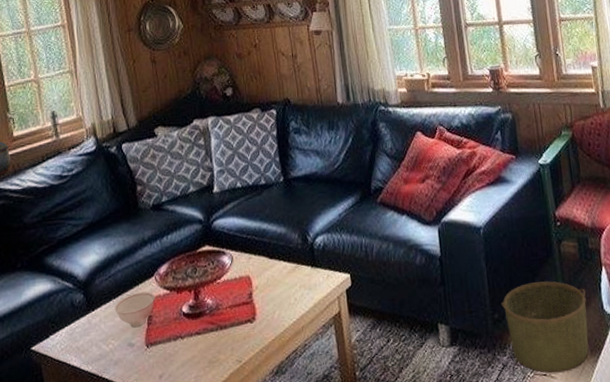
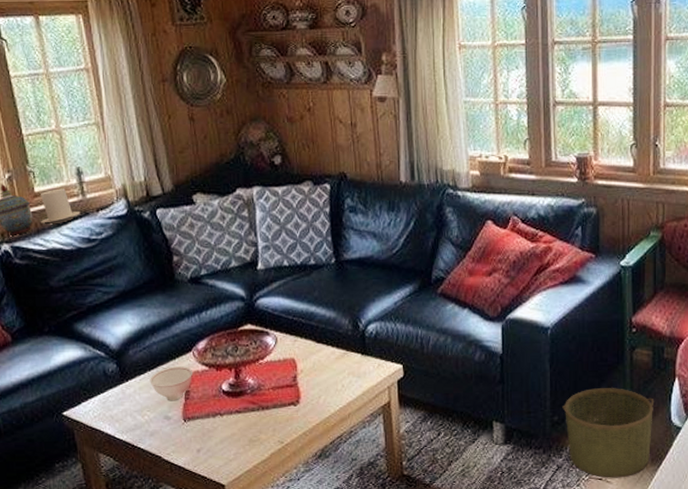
candle: none [17,131,54,165] -> present [40,188,81,225]

